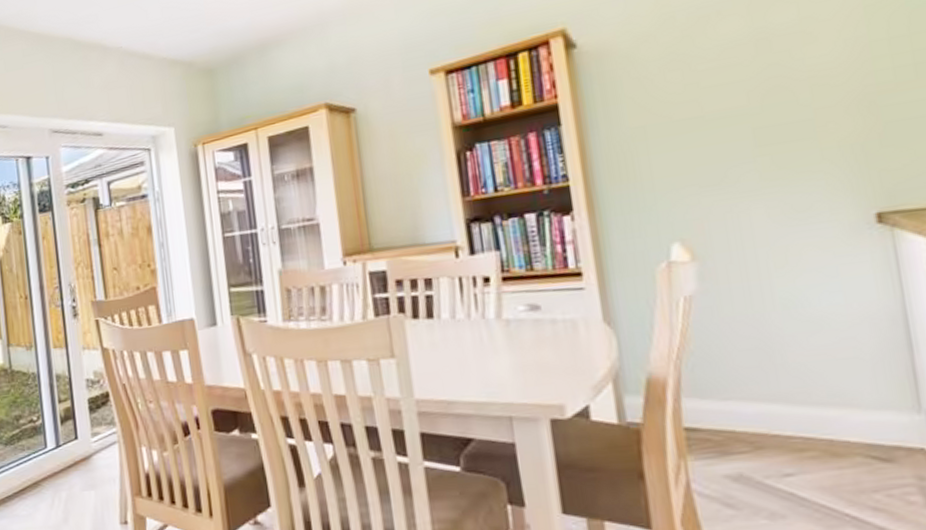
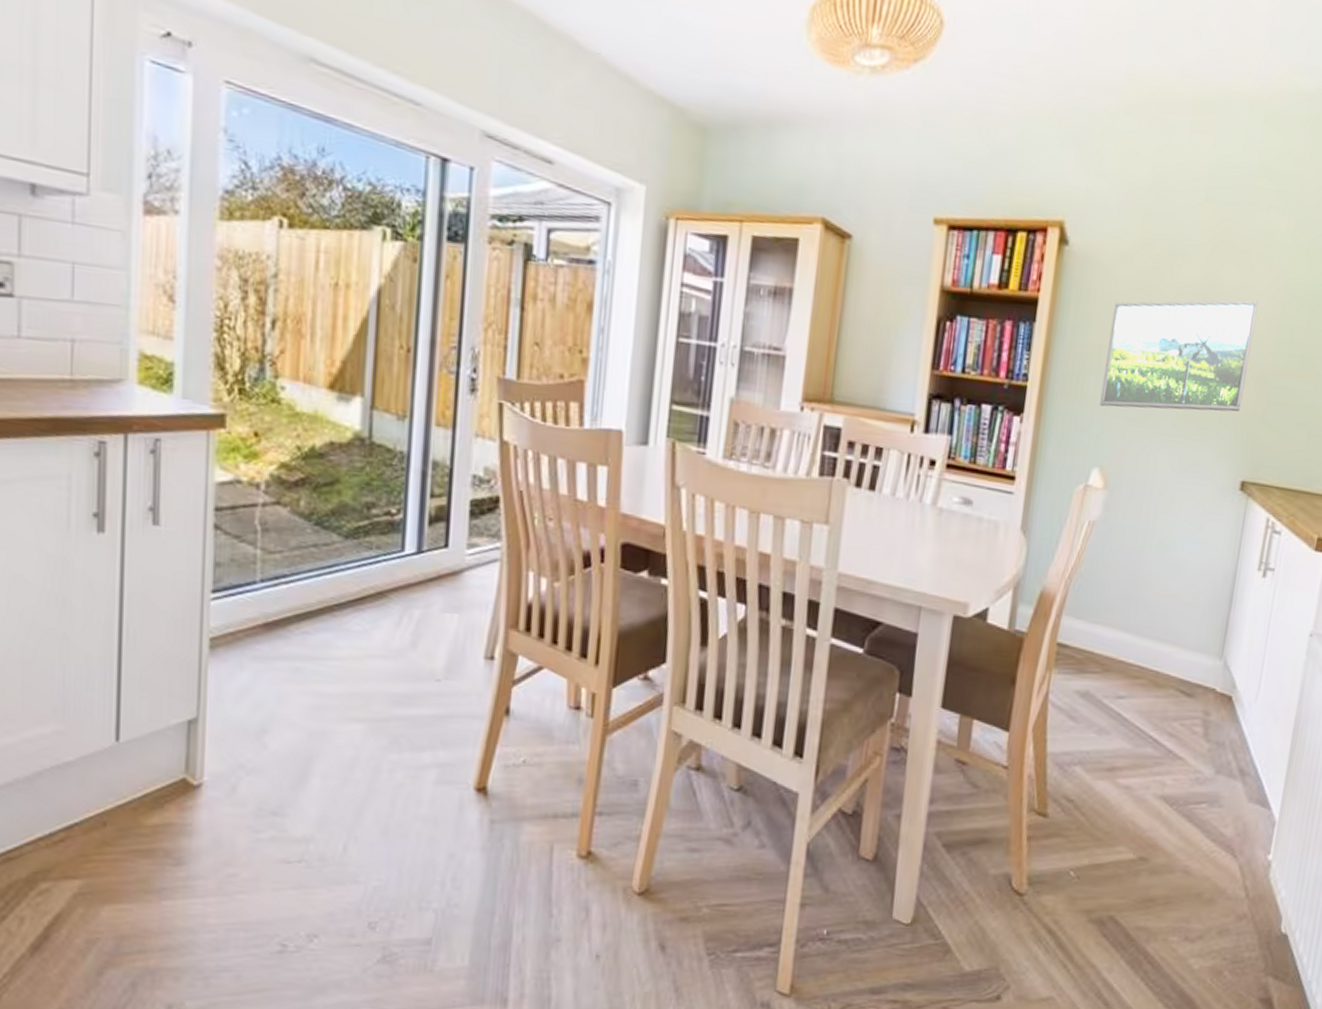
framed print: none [647,26,847,182] -> present [1099,300,1259,412]

